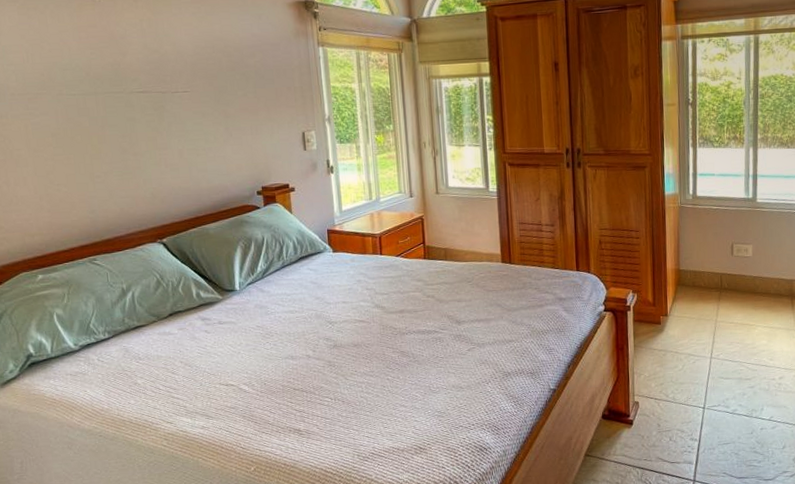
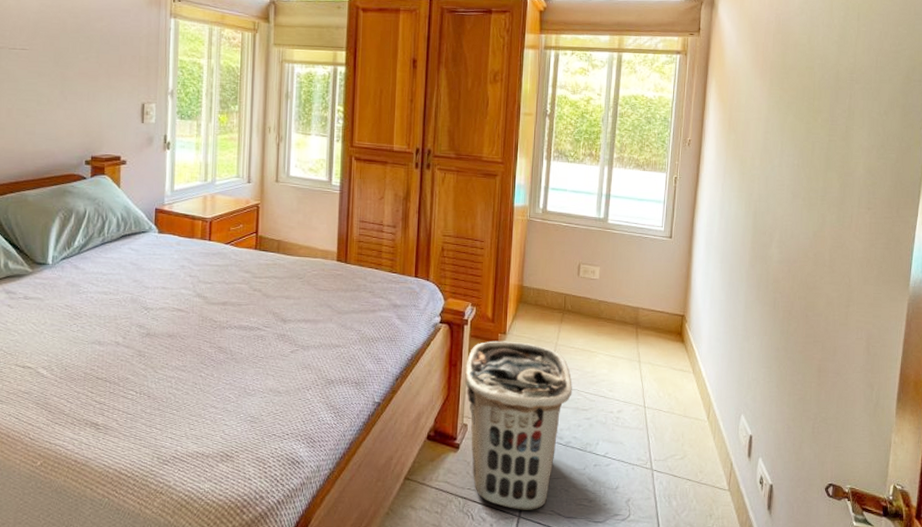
clothes hamper: none [632,322,735,475] -> present [465,341,572,510]

